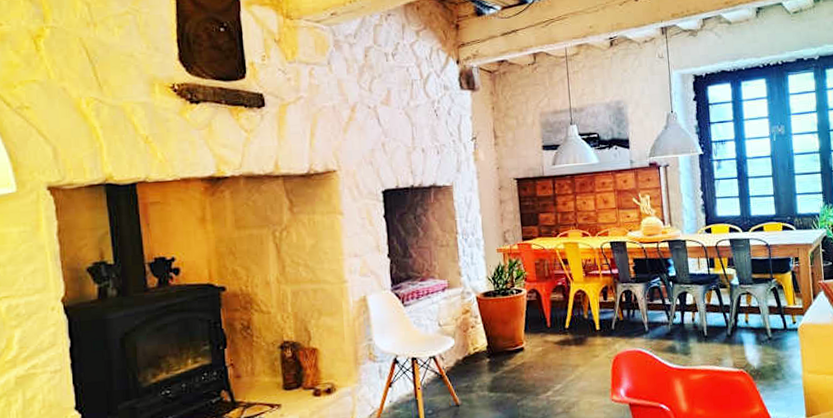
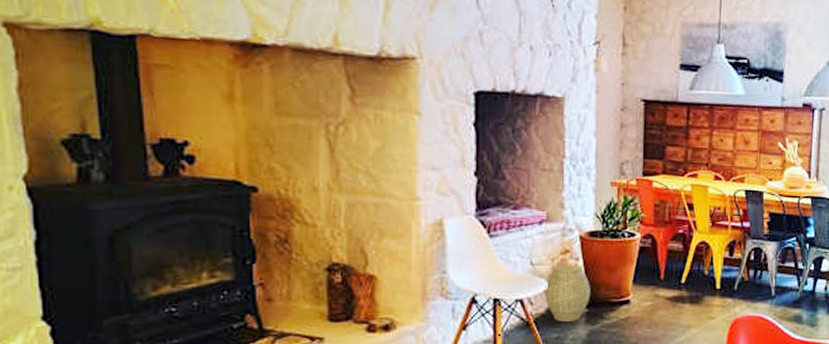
woven basket: none [452,322,490,372] -> present [544,265,590,321]

